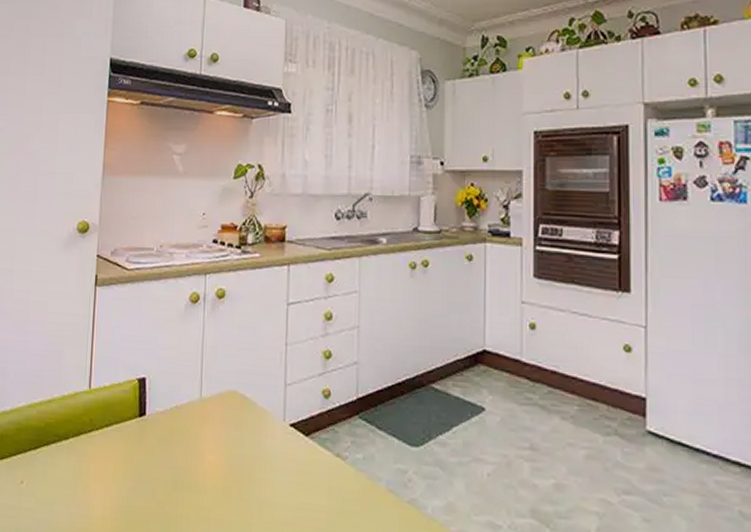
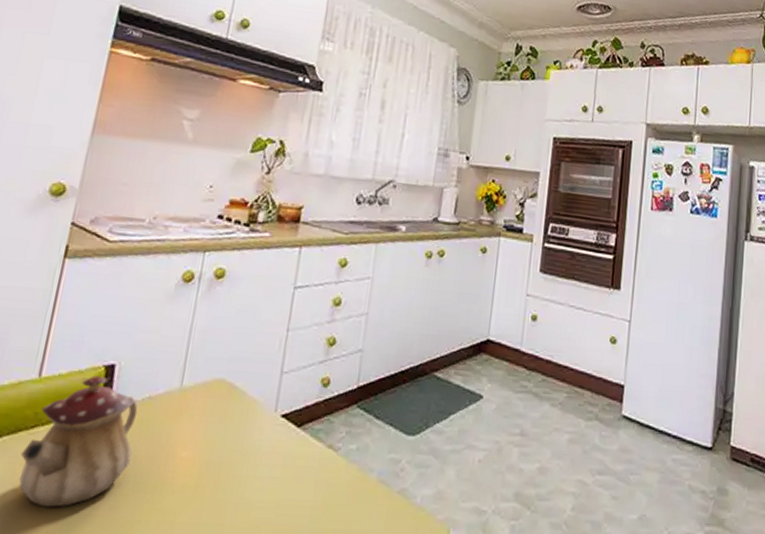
teapot: none [84,387,168,500] -> present [19,375,138,508]

